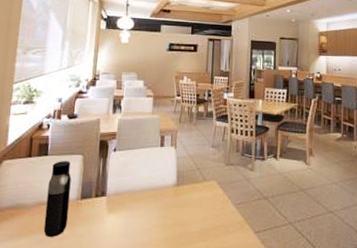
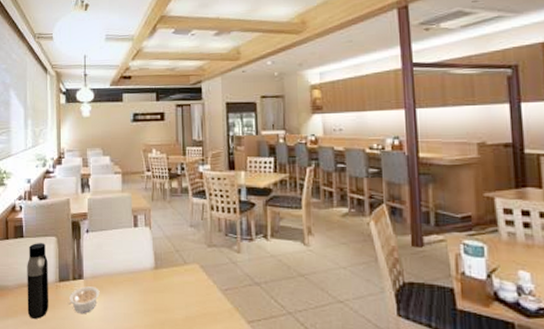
legume: none [87,203,121,230] -> present [67,286,100,313]

